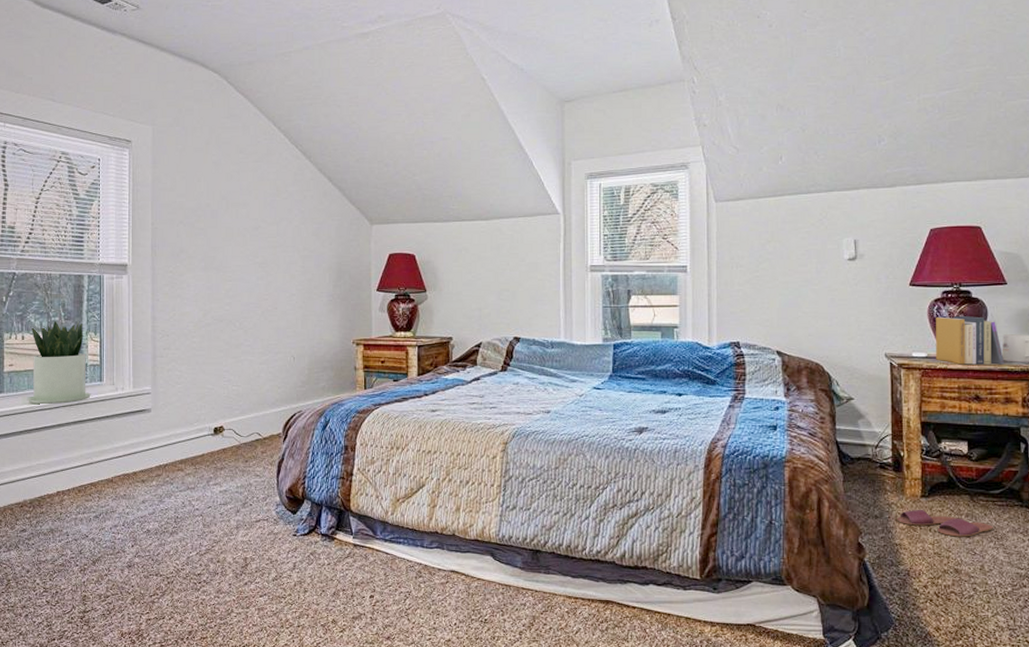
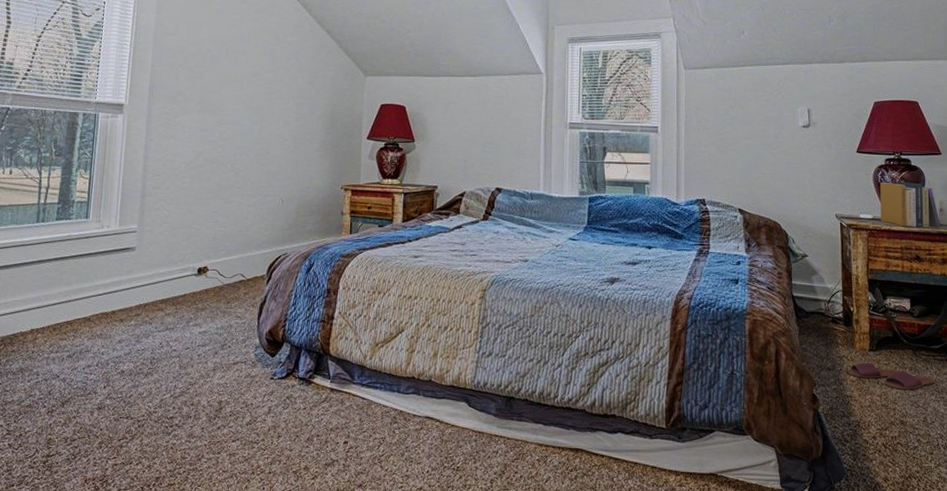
planter: present [27,320,92,405] -> none [8,156,77,240]

